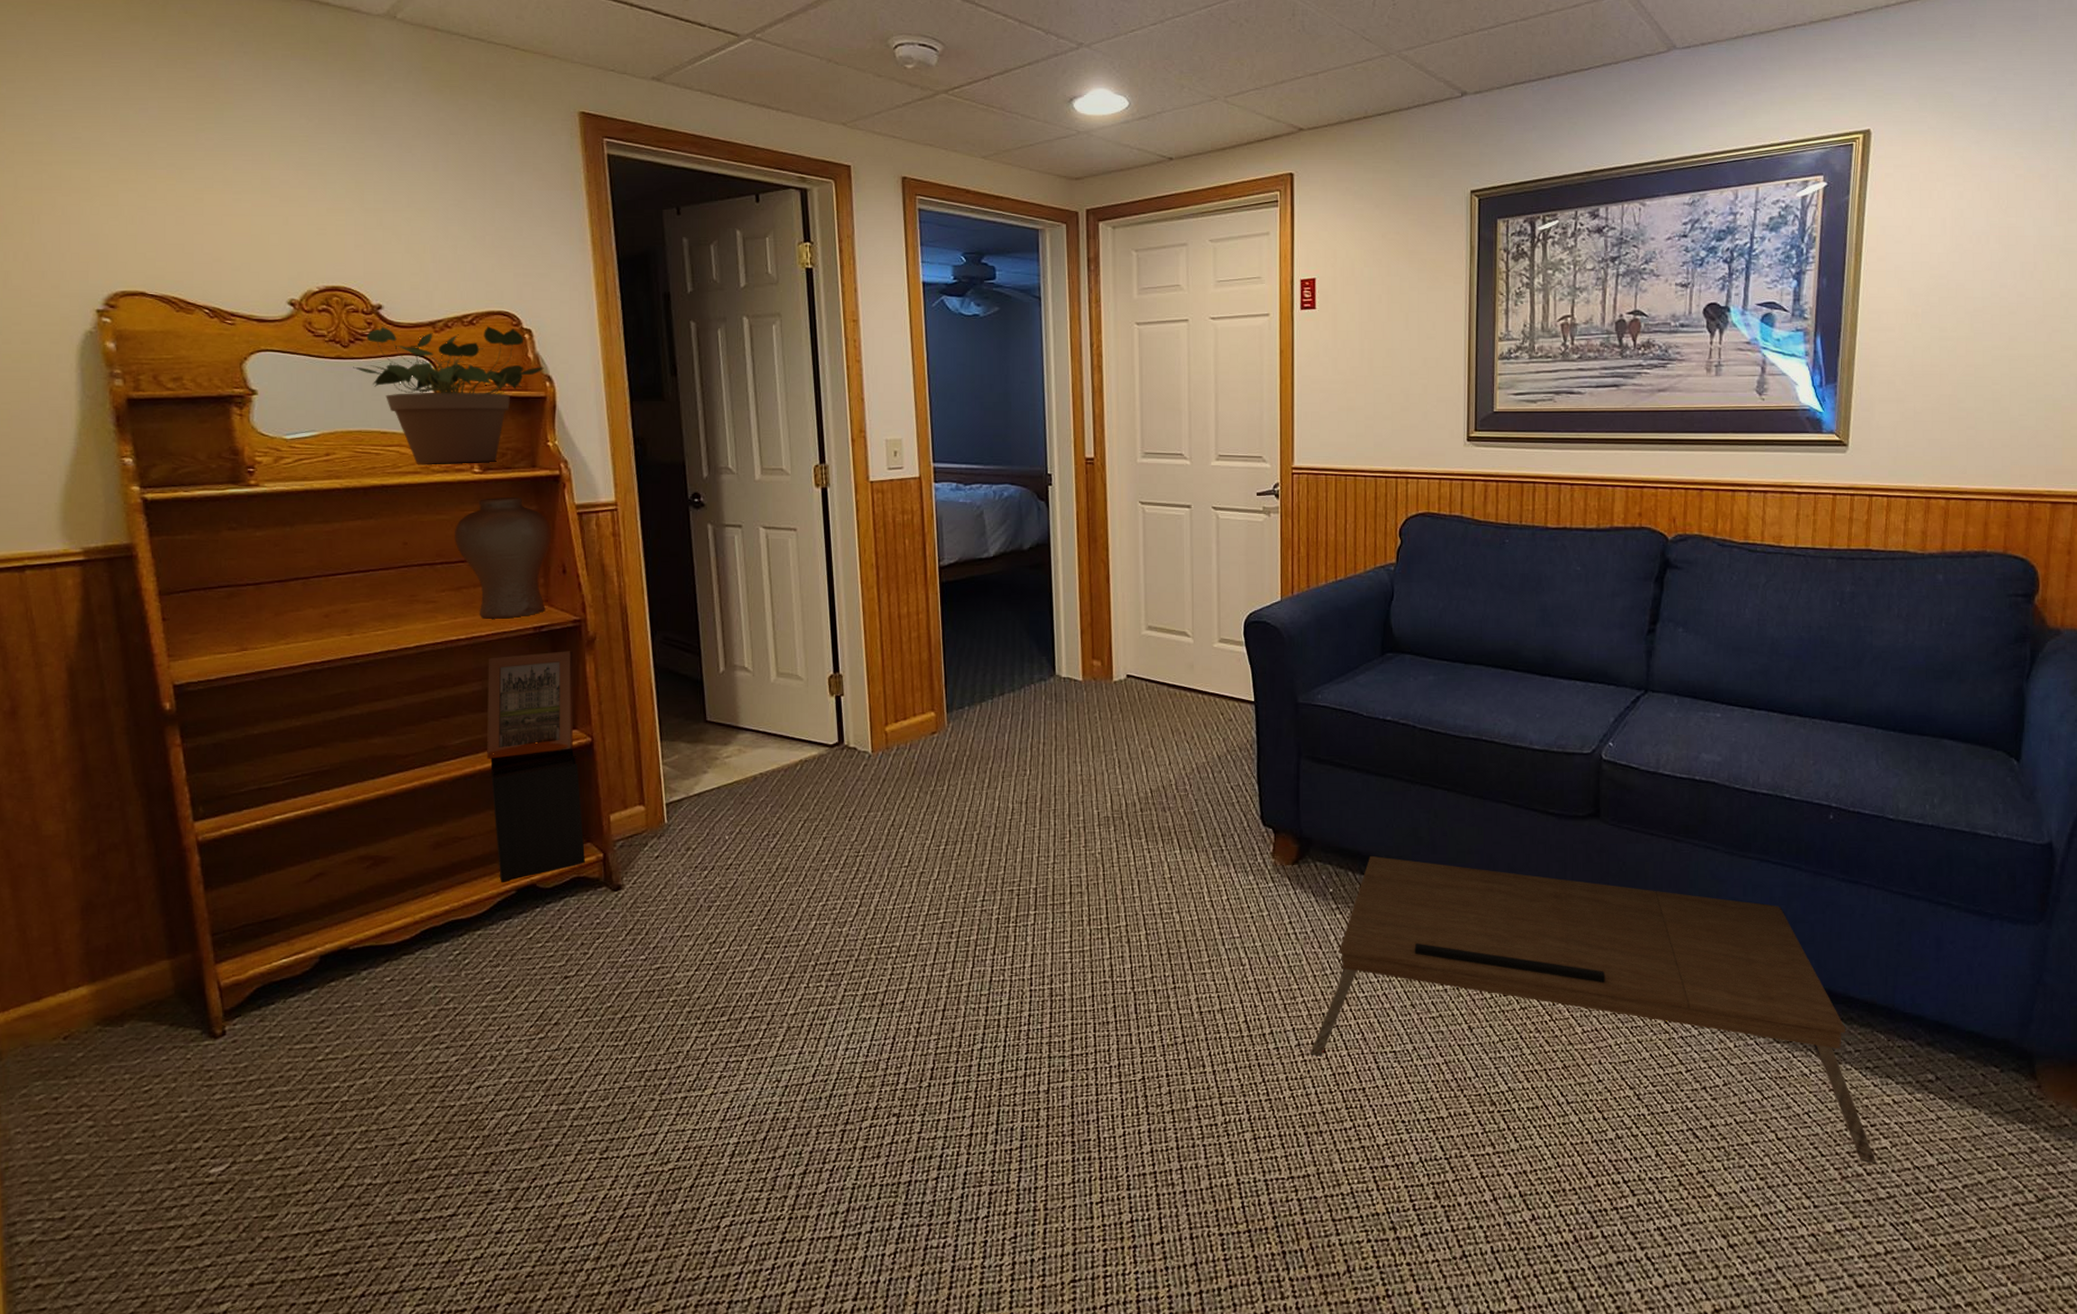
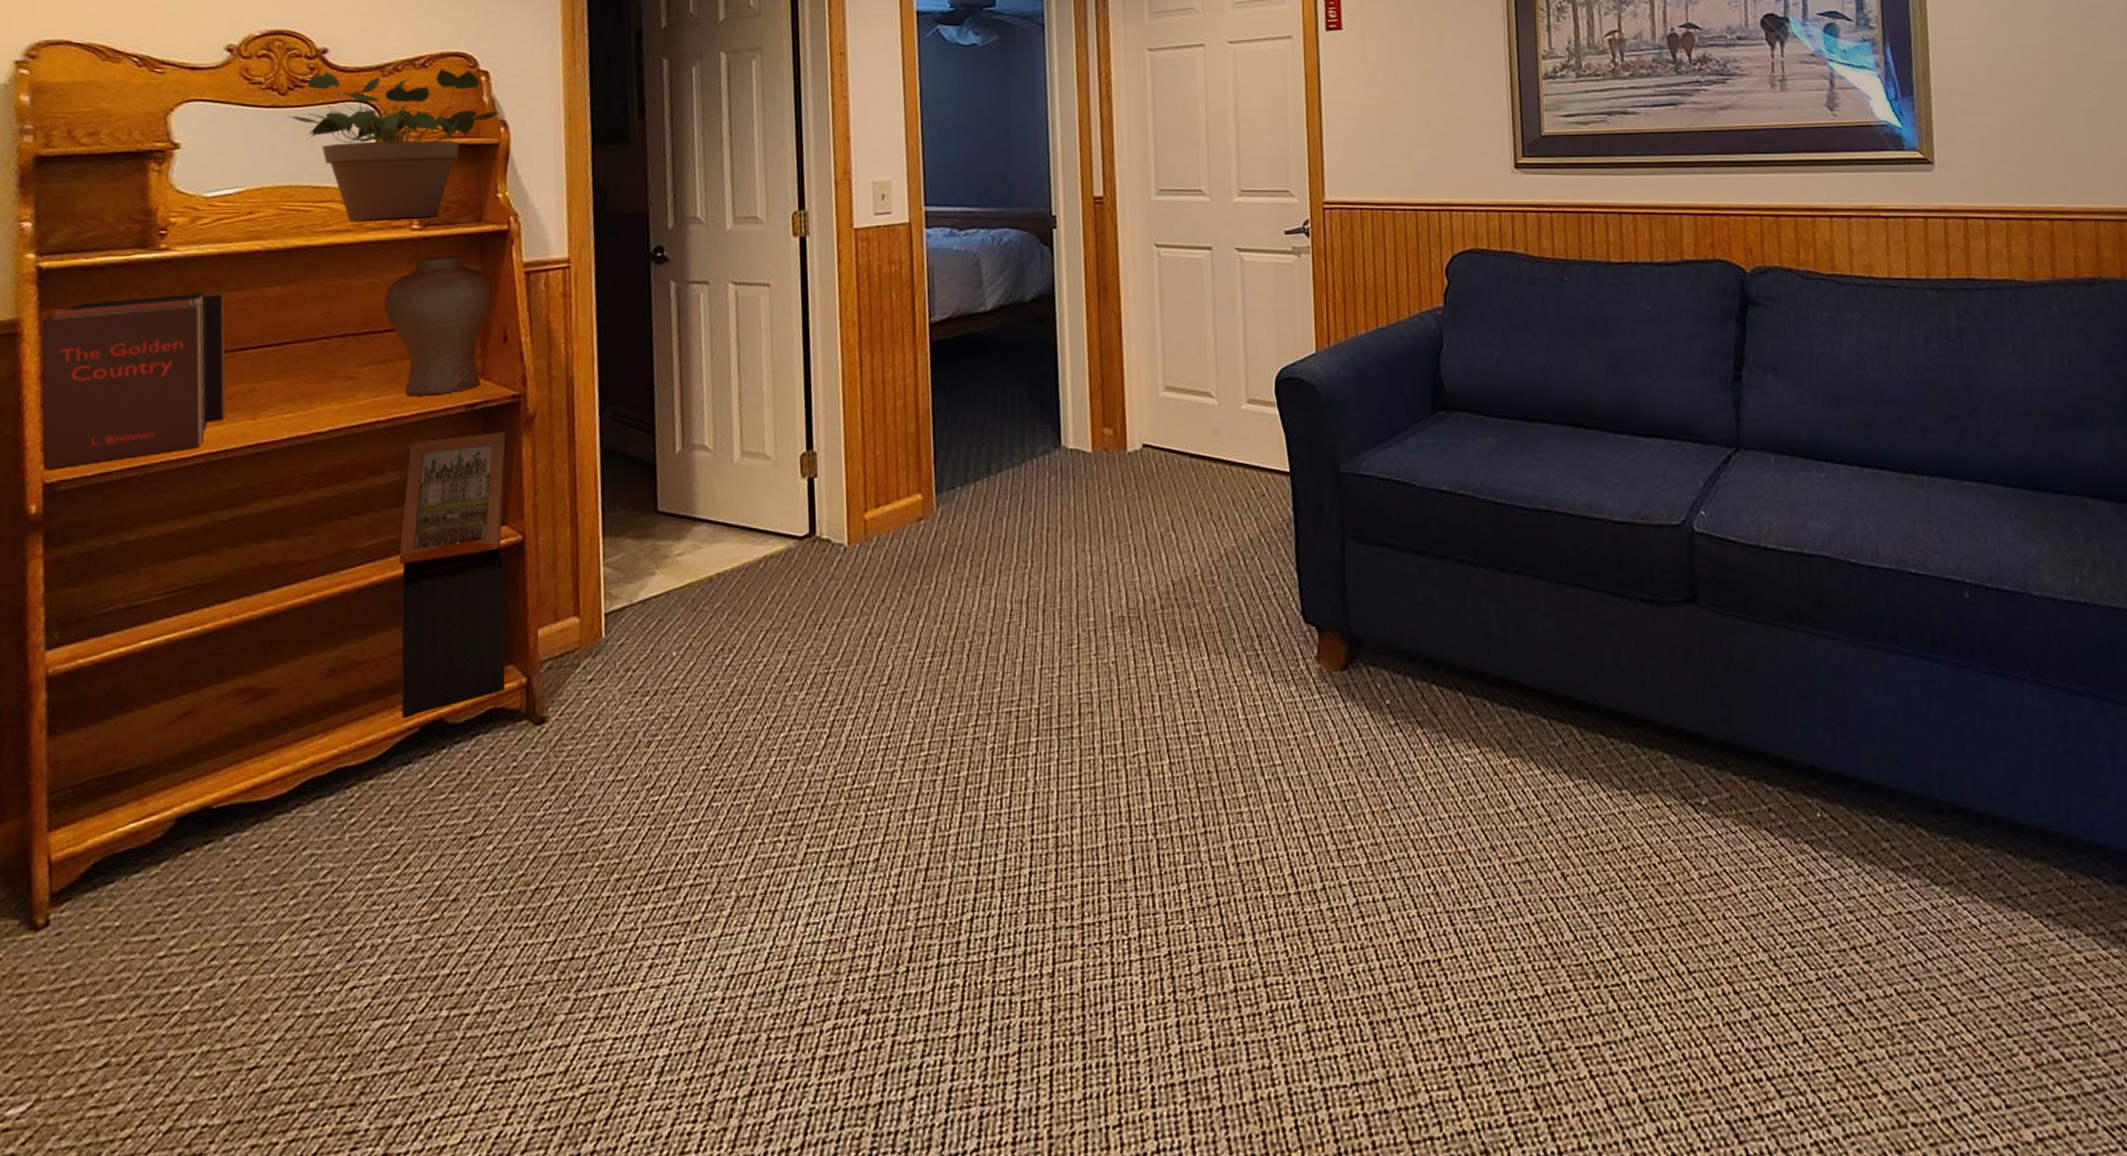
books: none [153,524,325,674] -> present [41,293,226,470]
coffee table: present [1311,856,1877,1164] -> none [1372,658,2076,1045]

